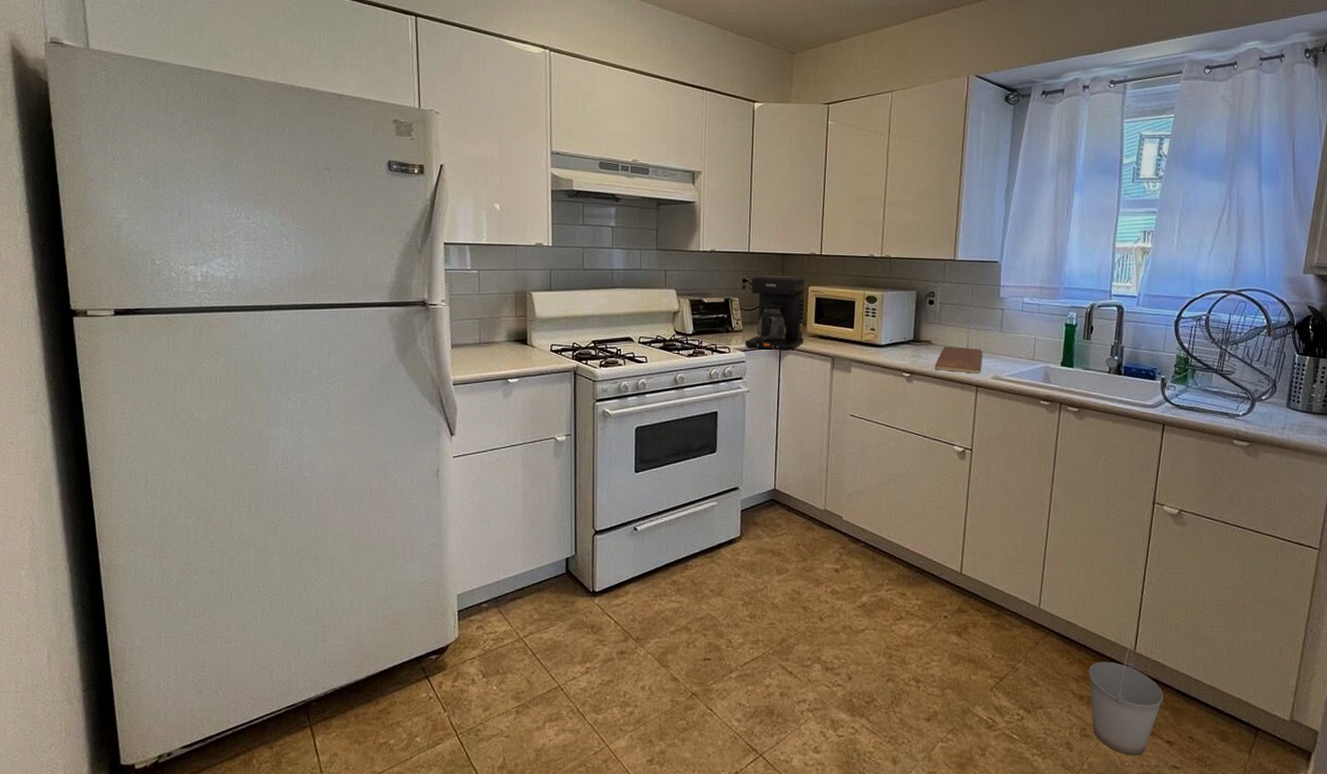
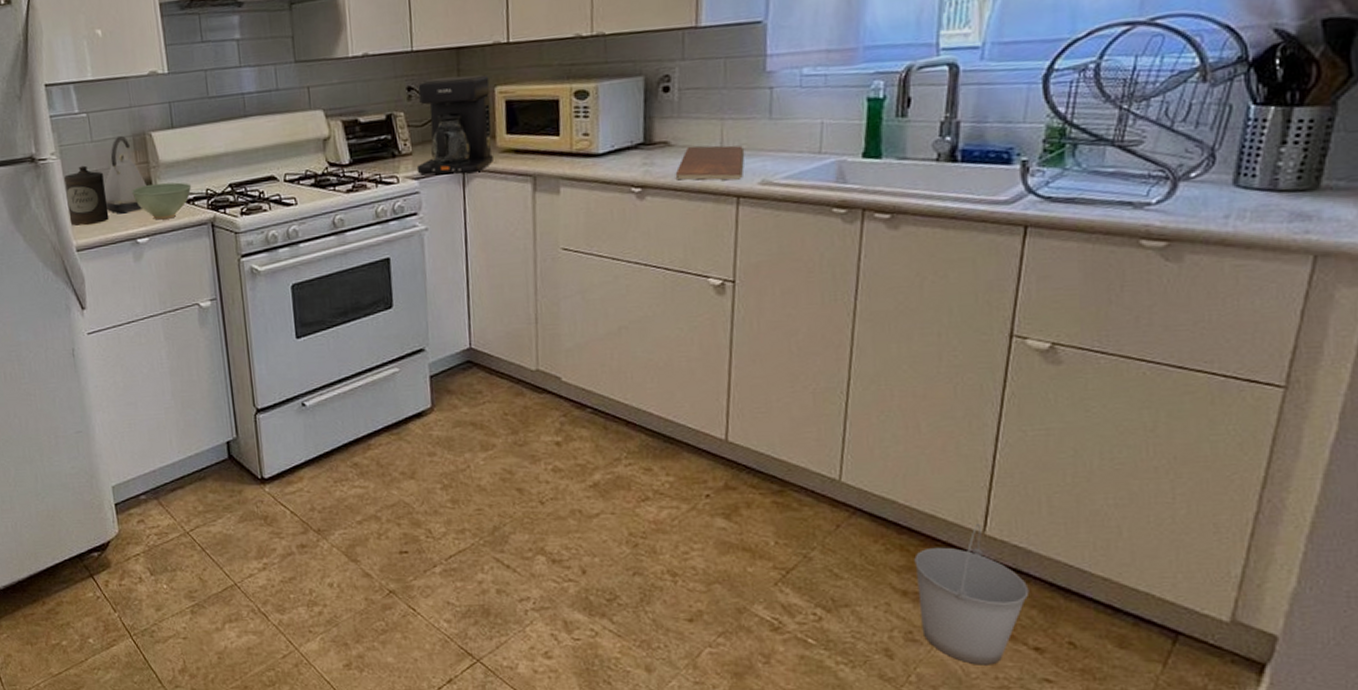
canister: none [450,313,486,364] -> present [64,165,109,226]
kettle: none [485,292,522,357] -> present [104,135,146,214]
bowl: none [509,334,561,365] -> present [132,182,192,220]

